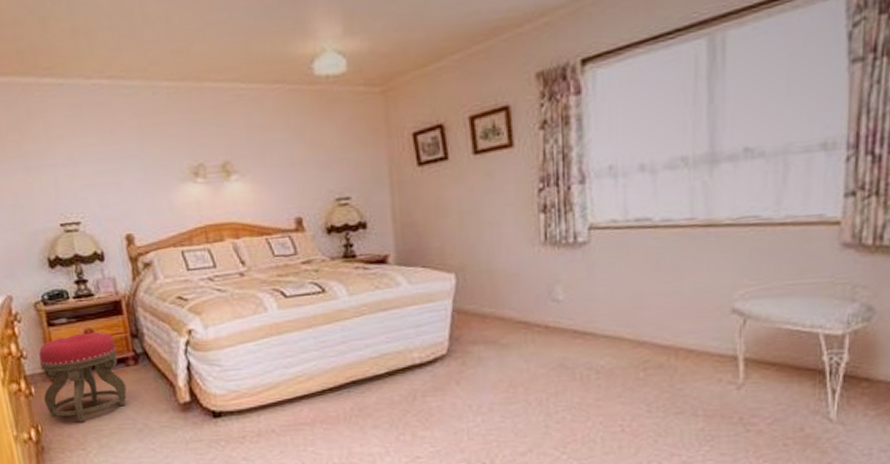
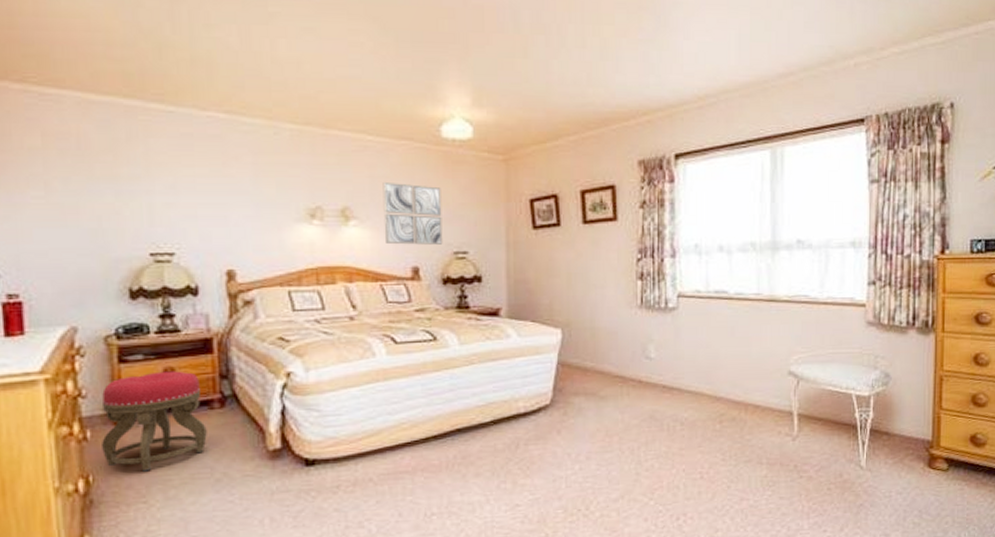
wall art: none [259,130,324,196] -> present [382,181,443,245]

